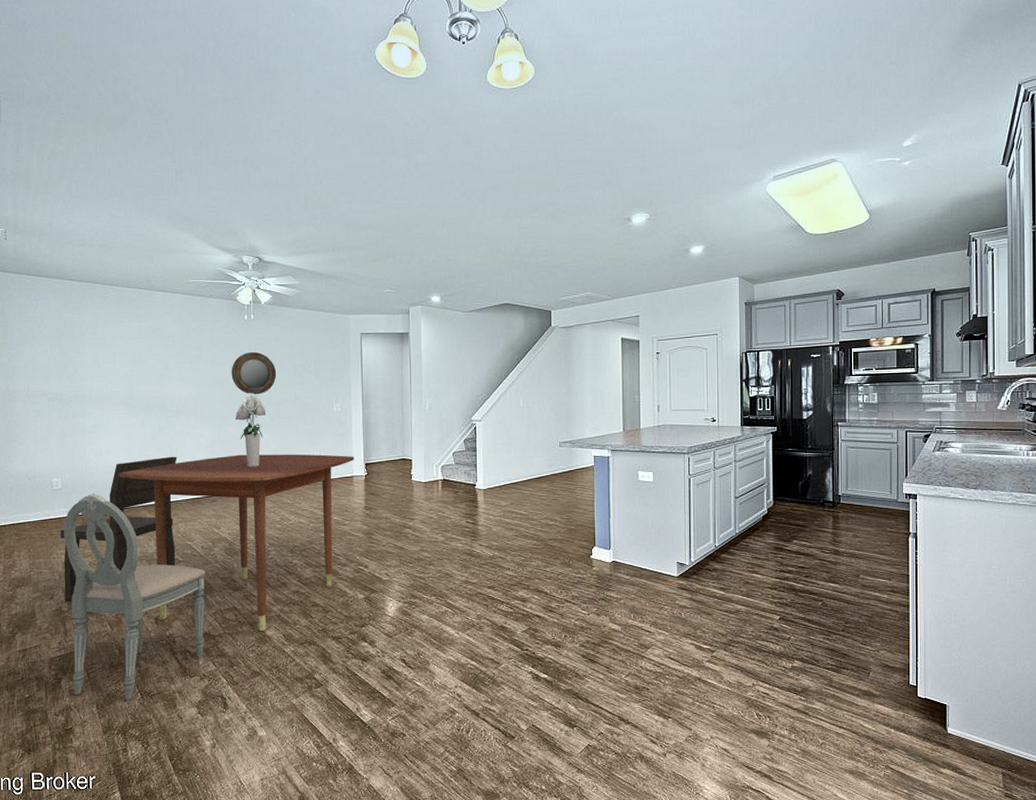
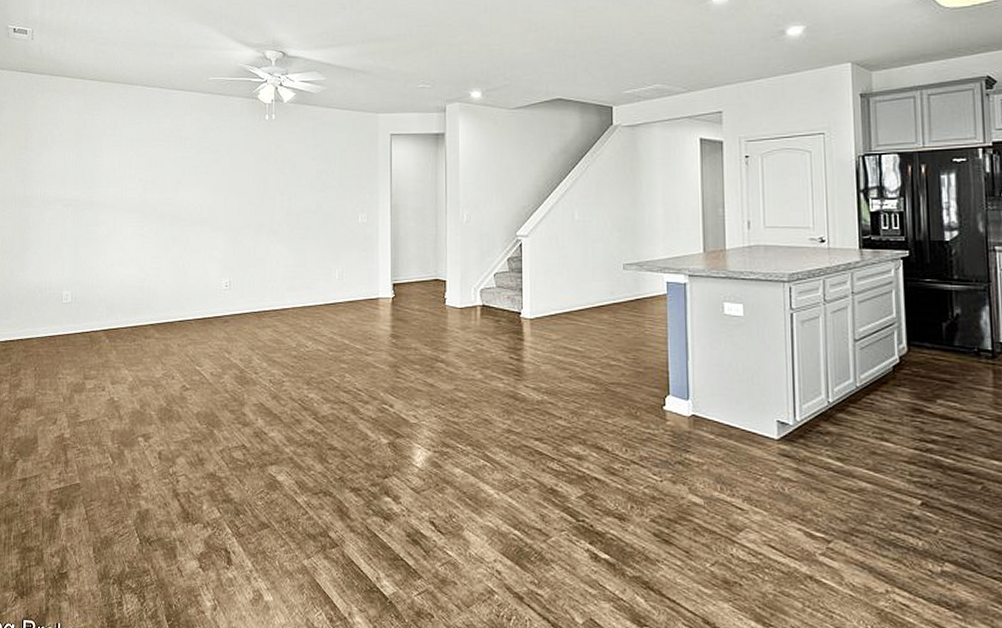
dining chair: present [60,456,177,601] -> none [67,270,190,427]
dining chair: present [63,493,206,701] -> none [70,308,214,546]
dining table: present [119,454,354,632] -> none [129,270,380,476]
home mirror: present [231,351,277,395] -> none [249,155,298,203]
bouquet: present [236,393,266,467] -> none [252,201,285,284]

